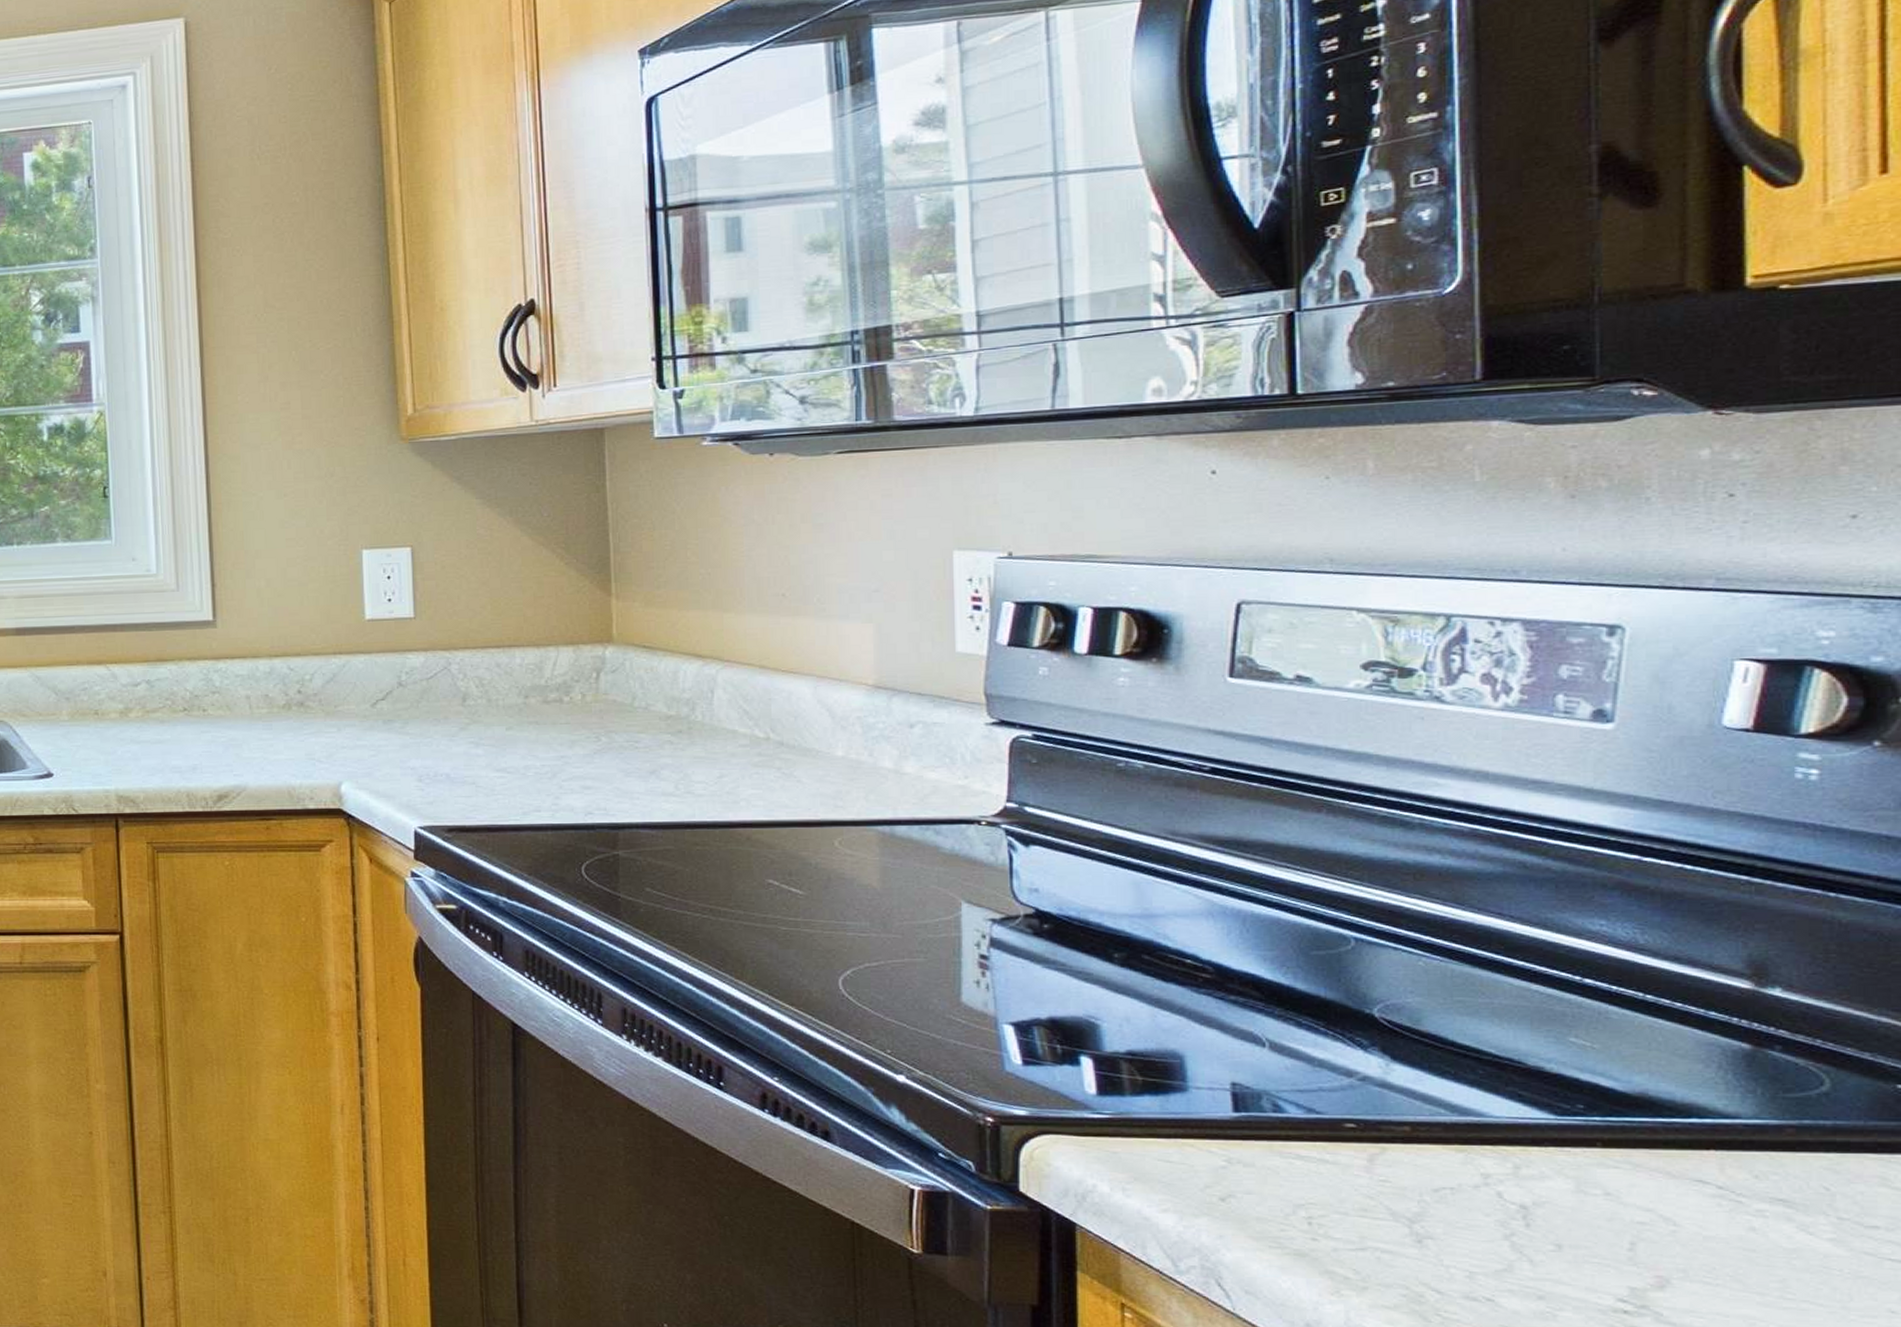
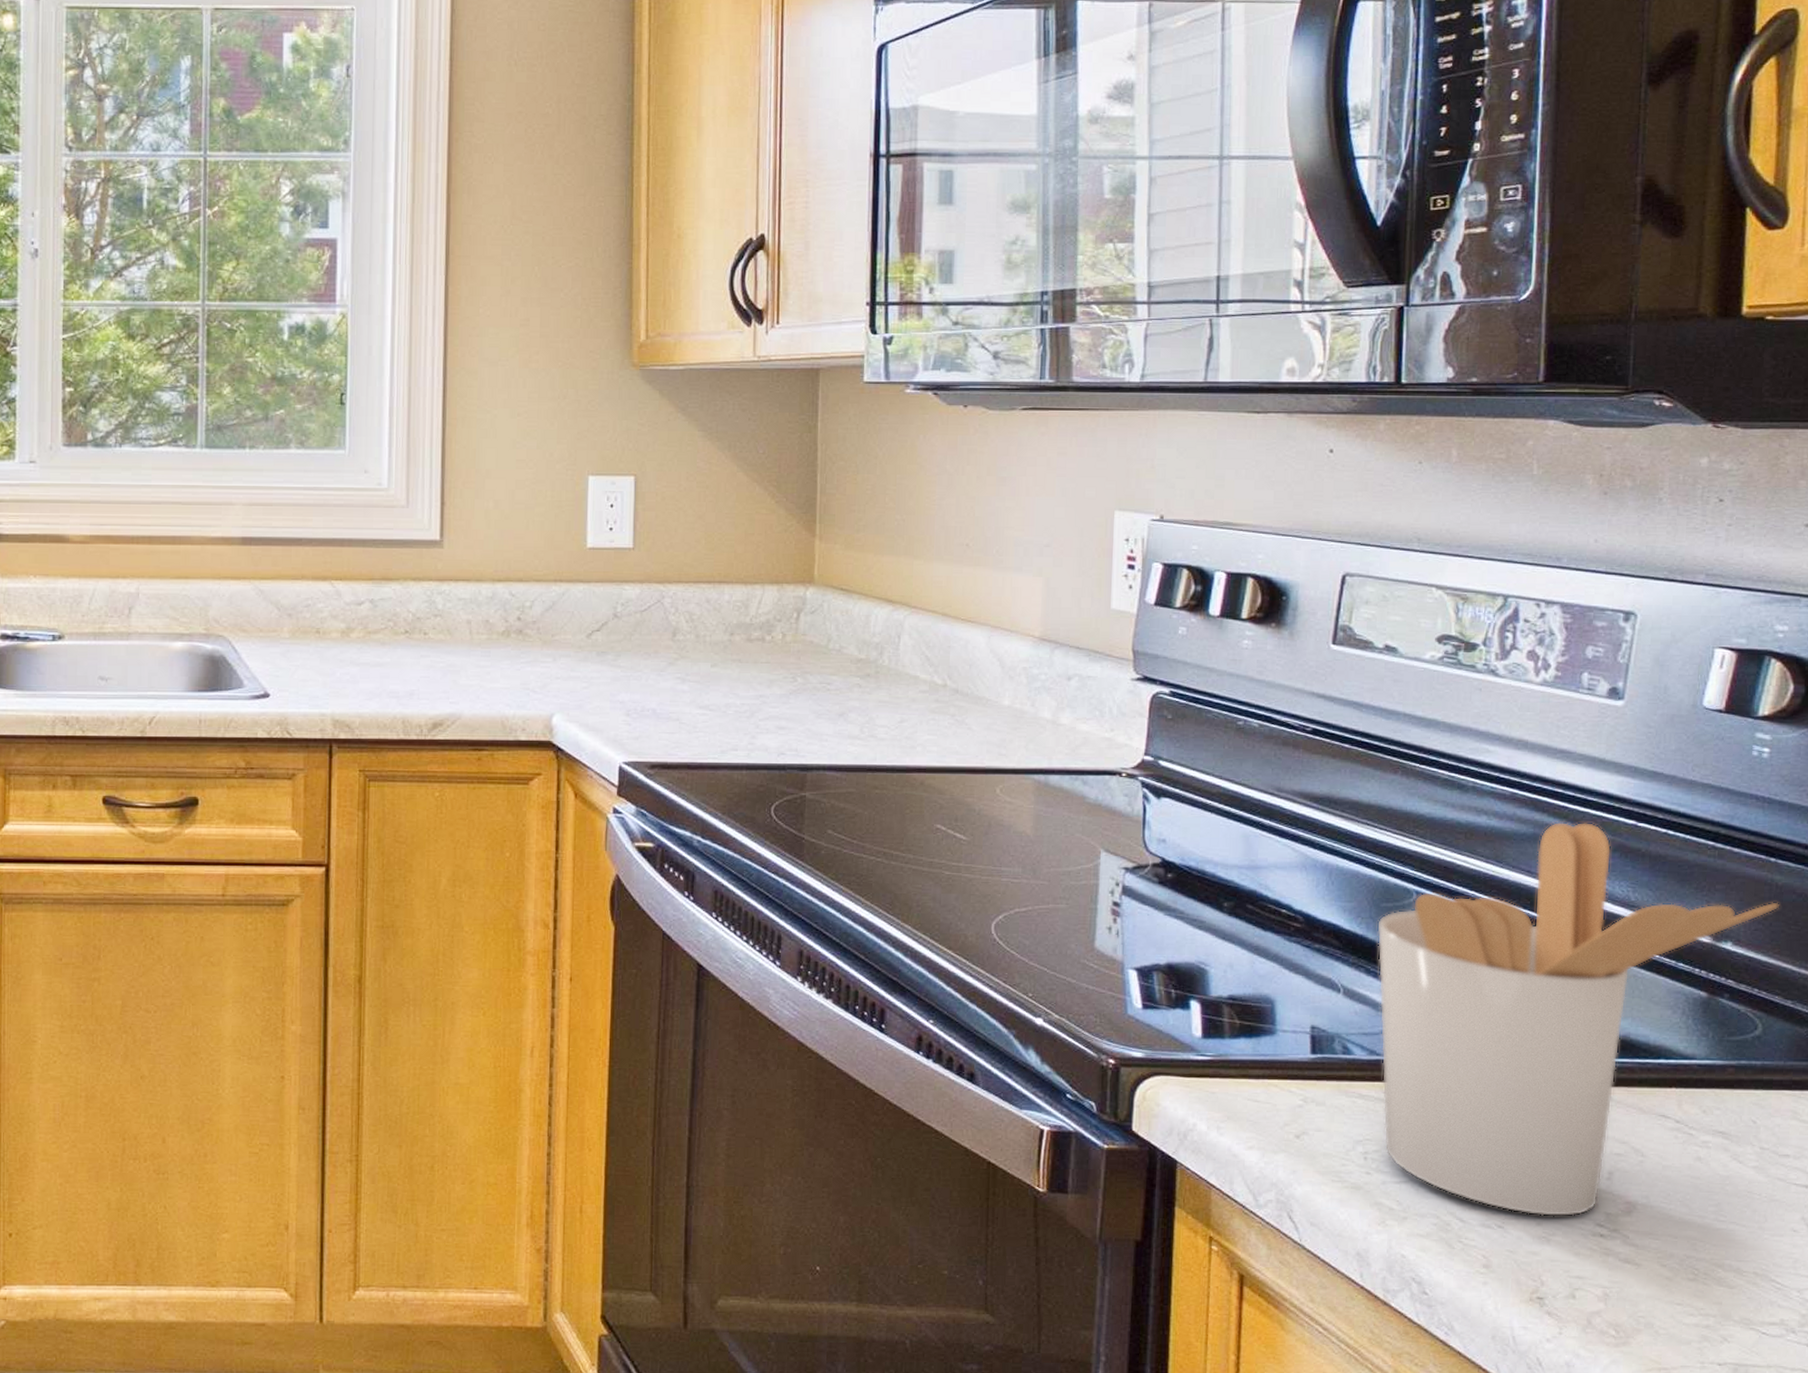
utensil holder: none [1306,858,1846,1291] -> present [1376,821,1780,1217]

